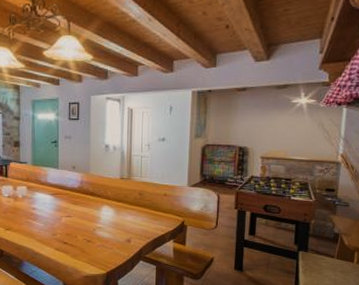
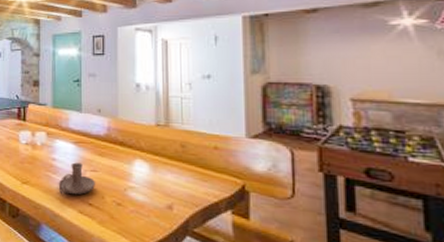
candle holder: none [38,210,71,236] -> present [58,162,96,195]

